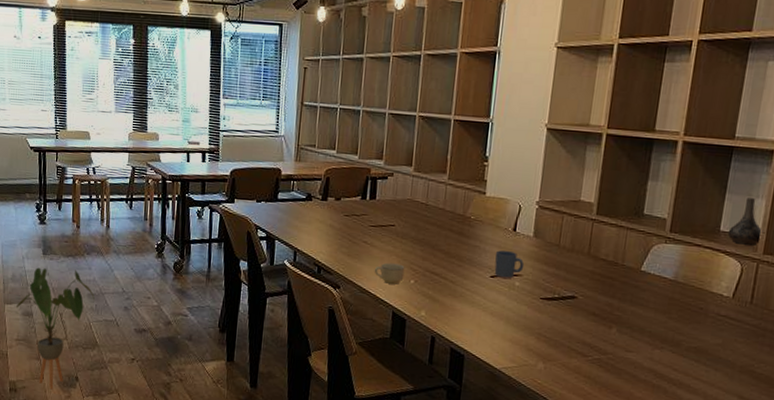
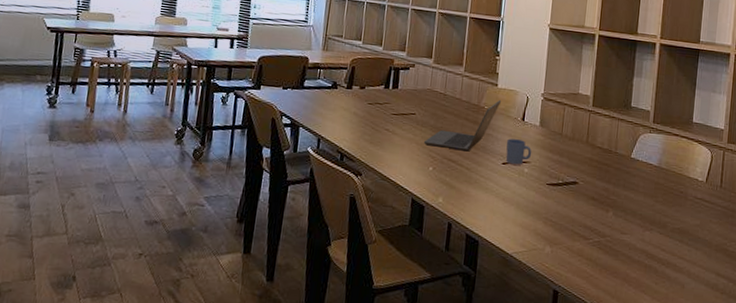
house plant: present [16,267,95,390] -> none [11,154,104,292]
cup: present [374,262,405,285] -> none [395,150,424,172]
laptop: none [404,209,490,264] -> present [423,99,502,152]
decorative vase: present [727,198,764,246] -> none [699,93,727,136]

